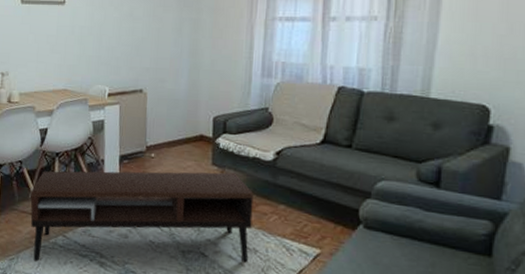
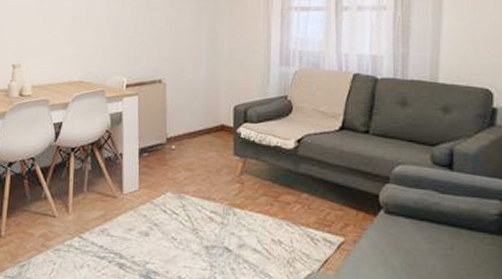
coffee table: present [30,171,254,263] -> none [43,162,276,267]

